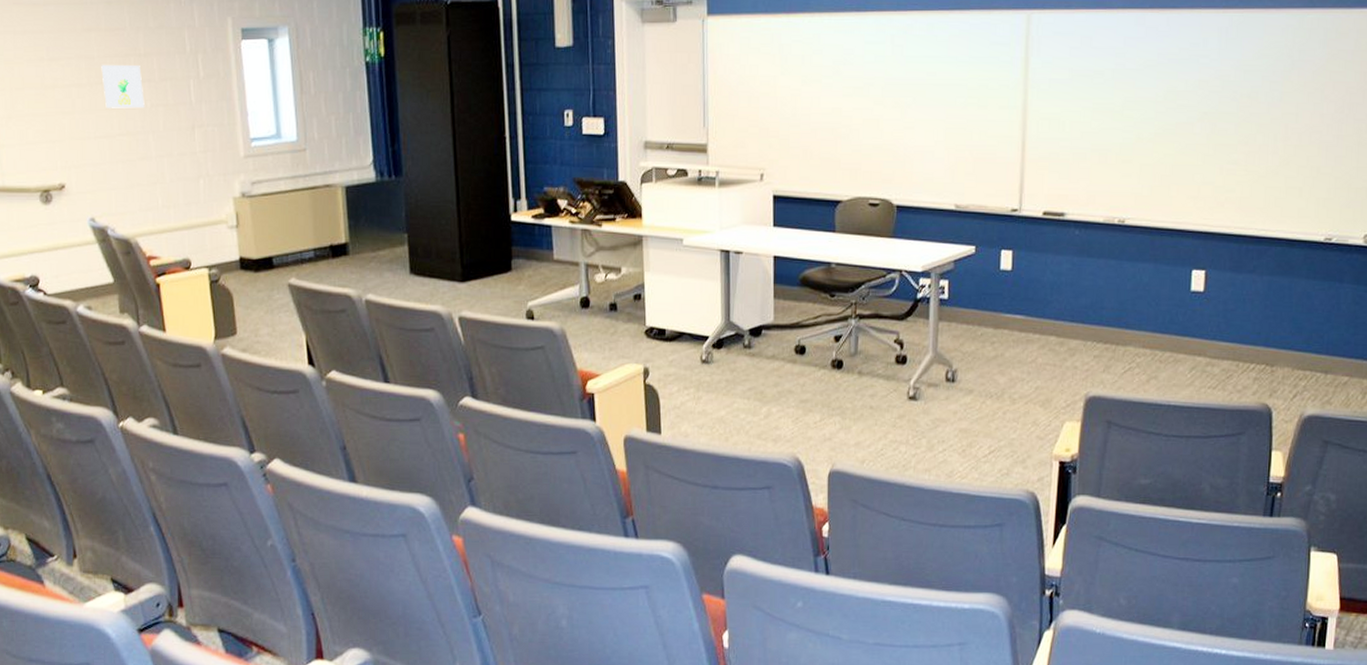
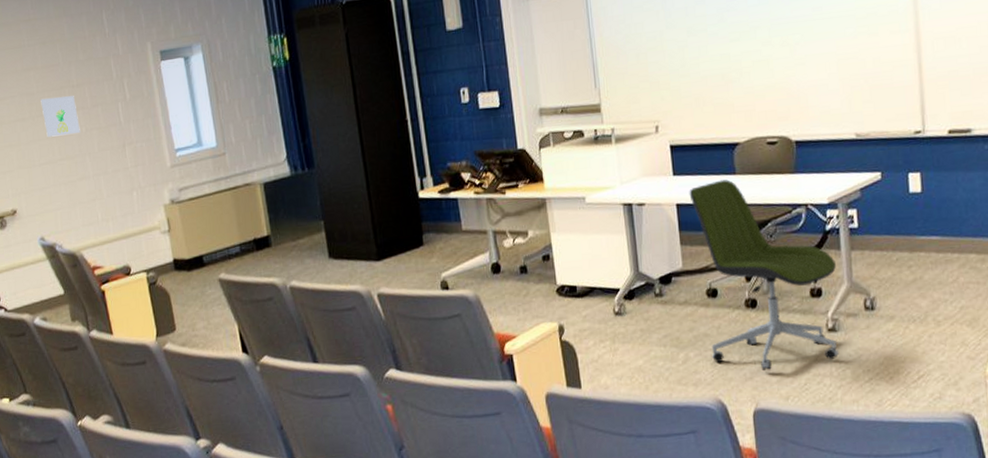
office chair: none [787,236,923,433] -> present [689,179,839,372]

